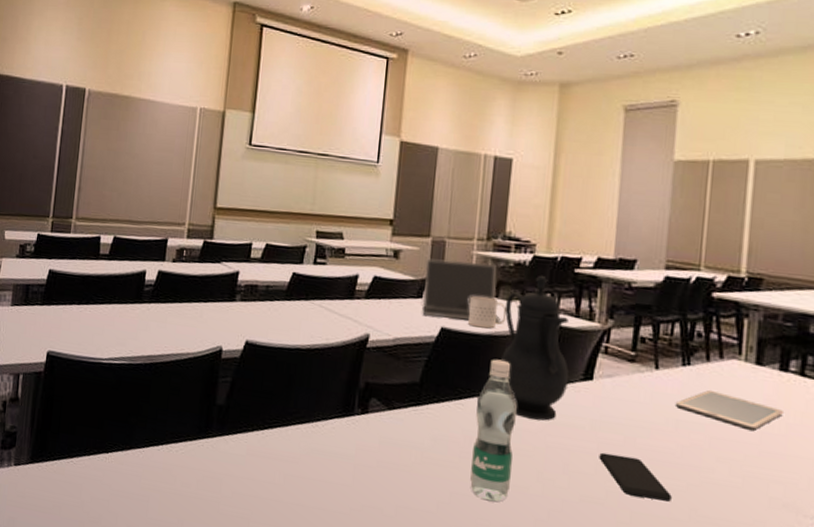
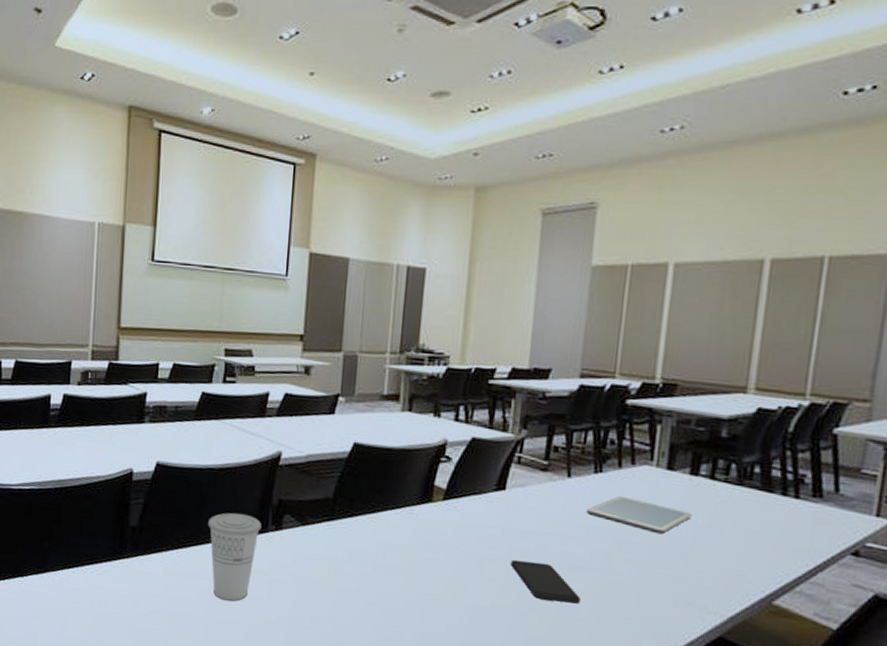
cup: none [294,394,348,487] -> present [208,513,262,602]
laptop: present [422,258,500,323] -> none [334,374,414,436]
mug: present [467,295,507,329] -> none [380,410,420,443]
bottle: present [470,359,517,502] -> none [384,472,430,610]
coffeepot: present [501,276,569,421] -> none [414,388,482,531]

